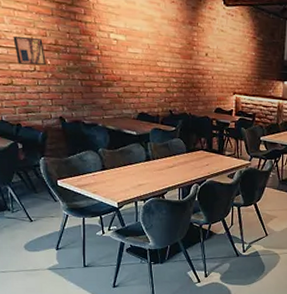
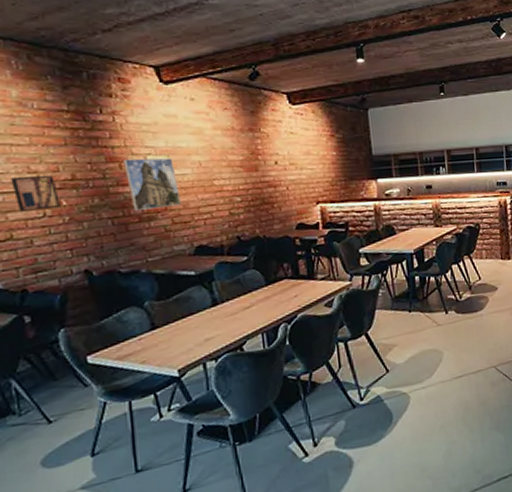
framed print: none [93,33,132,78] -> present [123,158,182,212]

